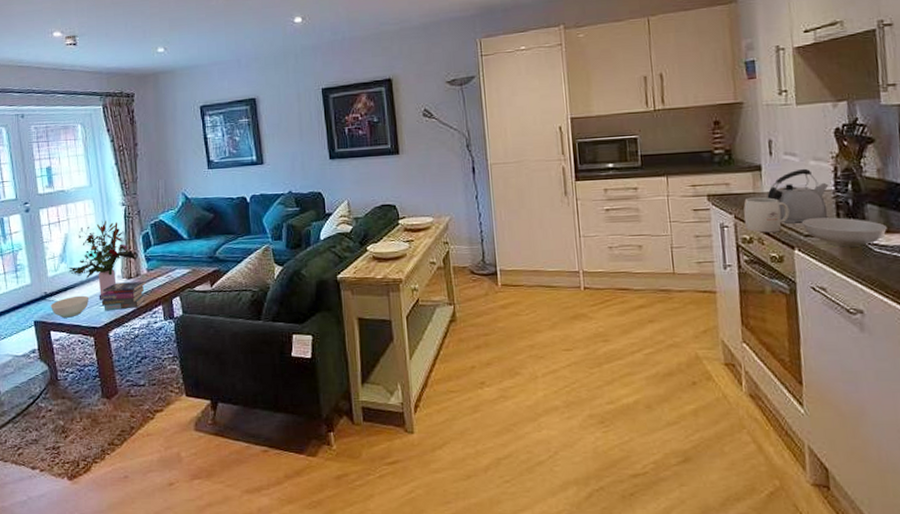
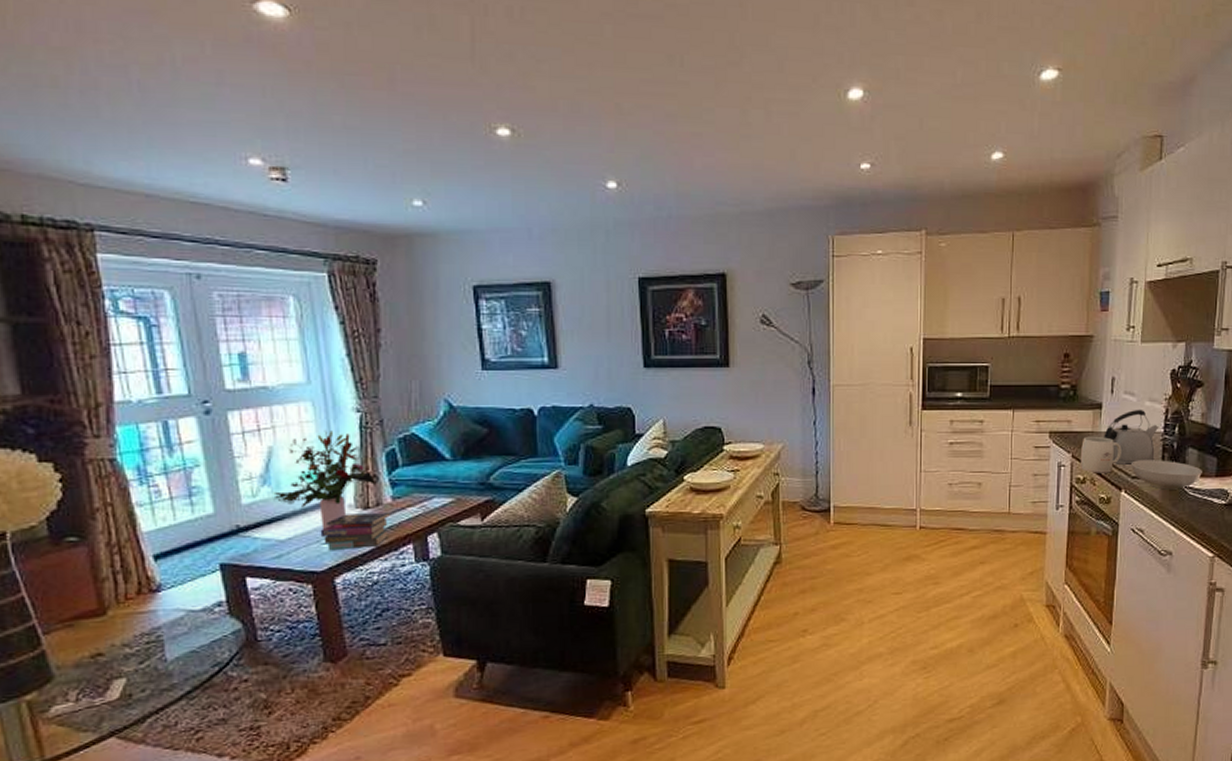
bowl: present [50,295,90,318] -> none [245,530,306,560]

